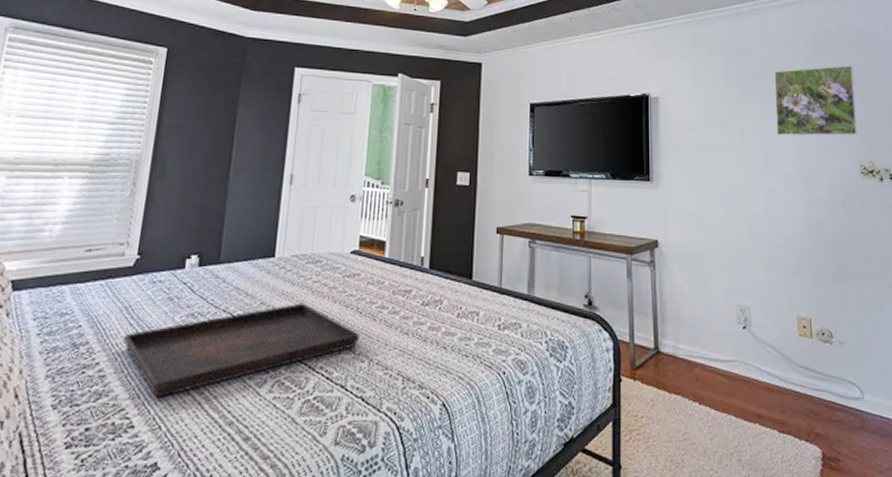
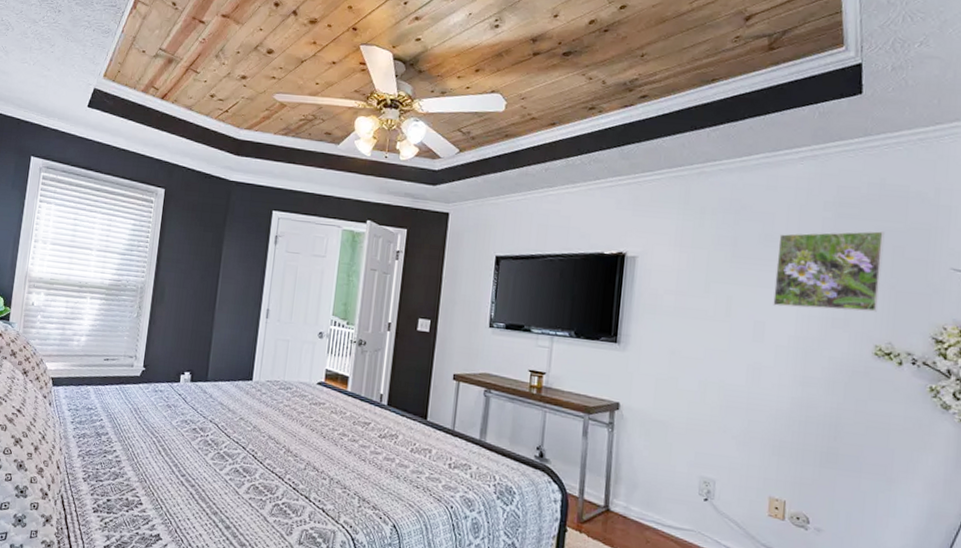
serving tray: present [123,303,360,398] -> none [133,422,323,485]

